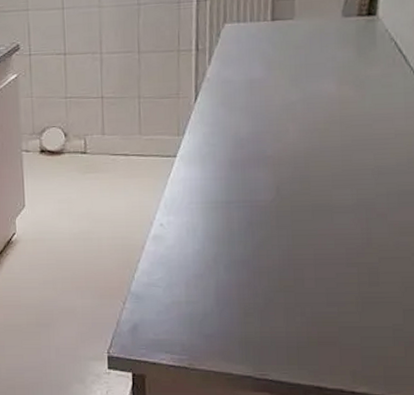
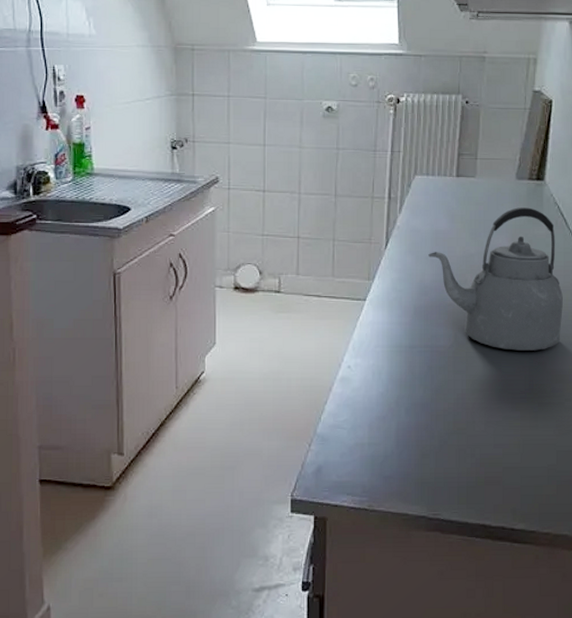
kettle: none [243,46,405,203] -> present [428,207,563,351]

